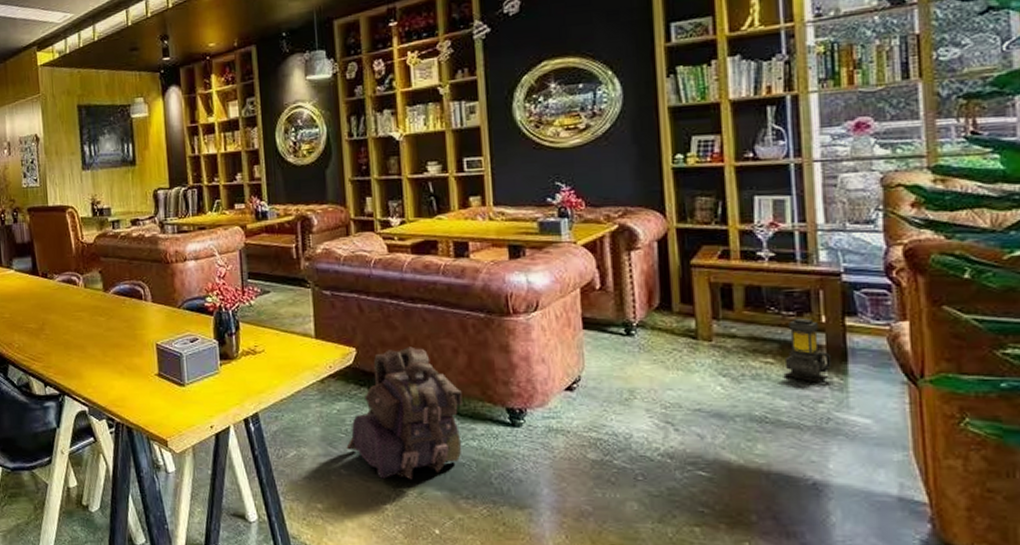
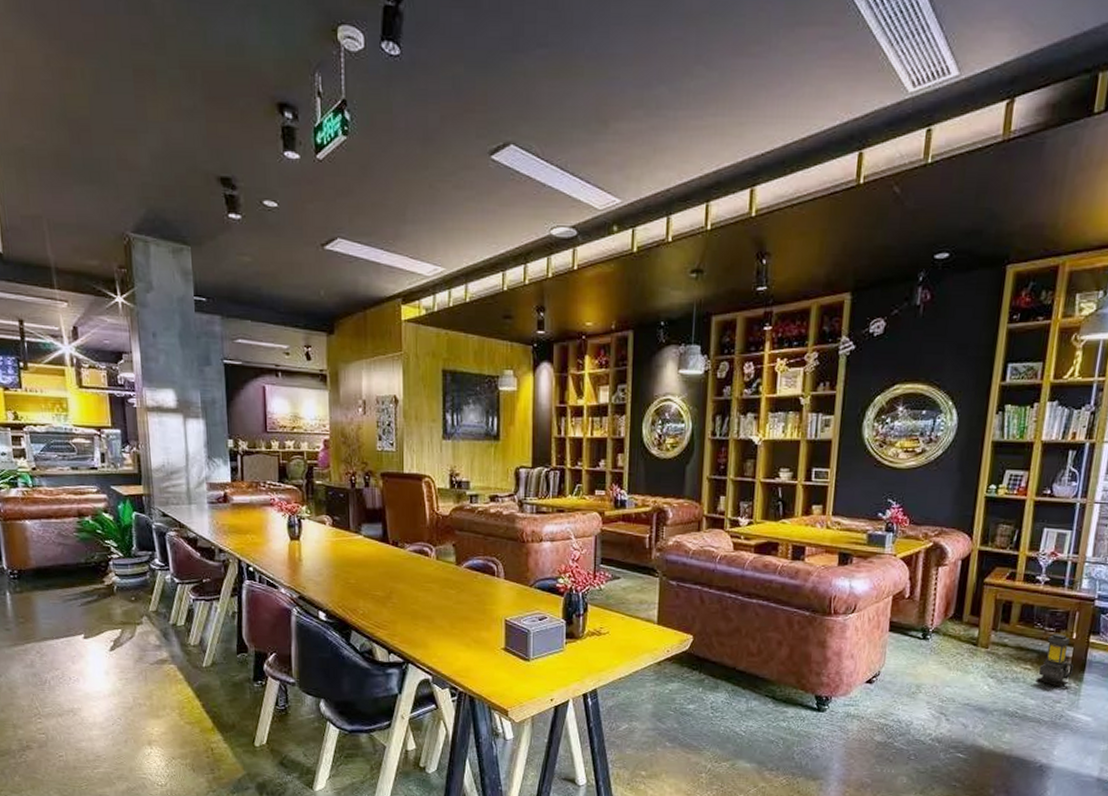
backpack: present [346,346,463,480] -> none [673,637,780,754]

